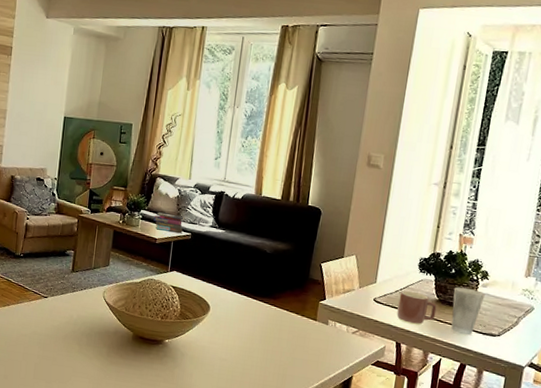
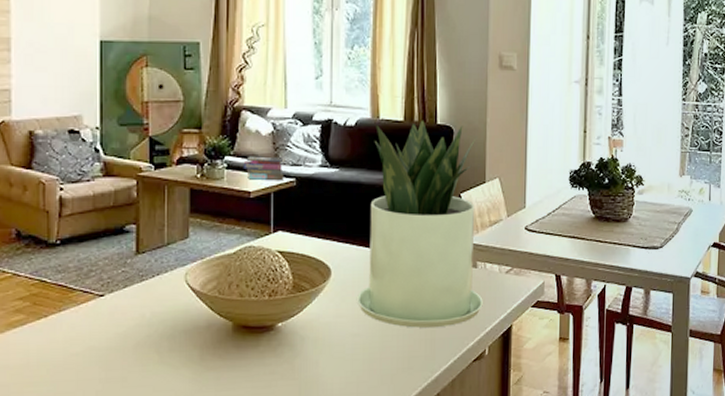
planter: none [227,200,341,367] -> present [356,120,483,328]
mug: present [396,290,437,326] -> none [552,211,594,251]
cup: present [451,286,485,337] -> none [609,198,642,254]

